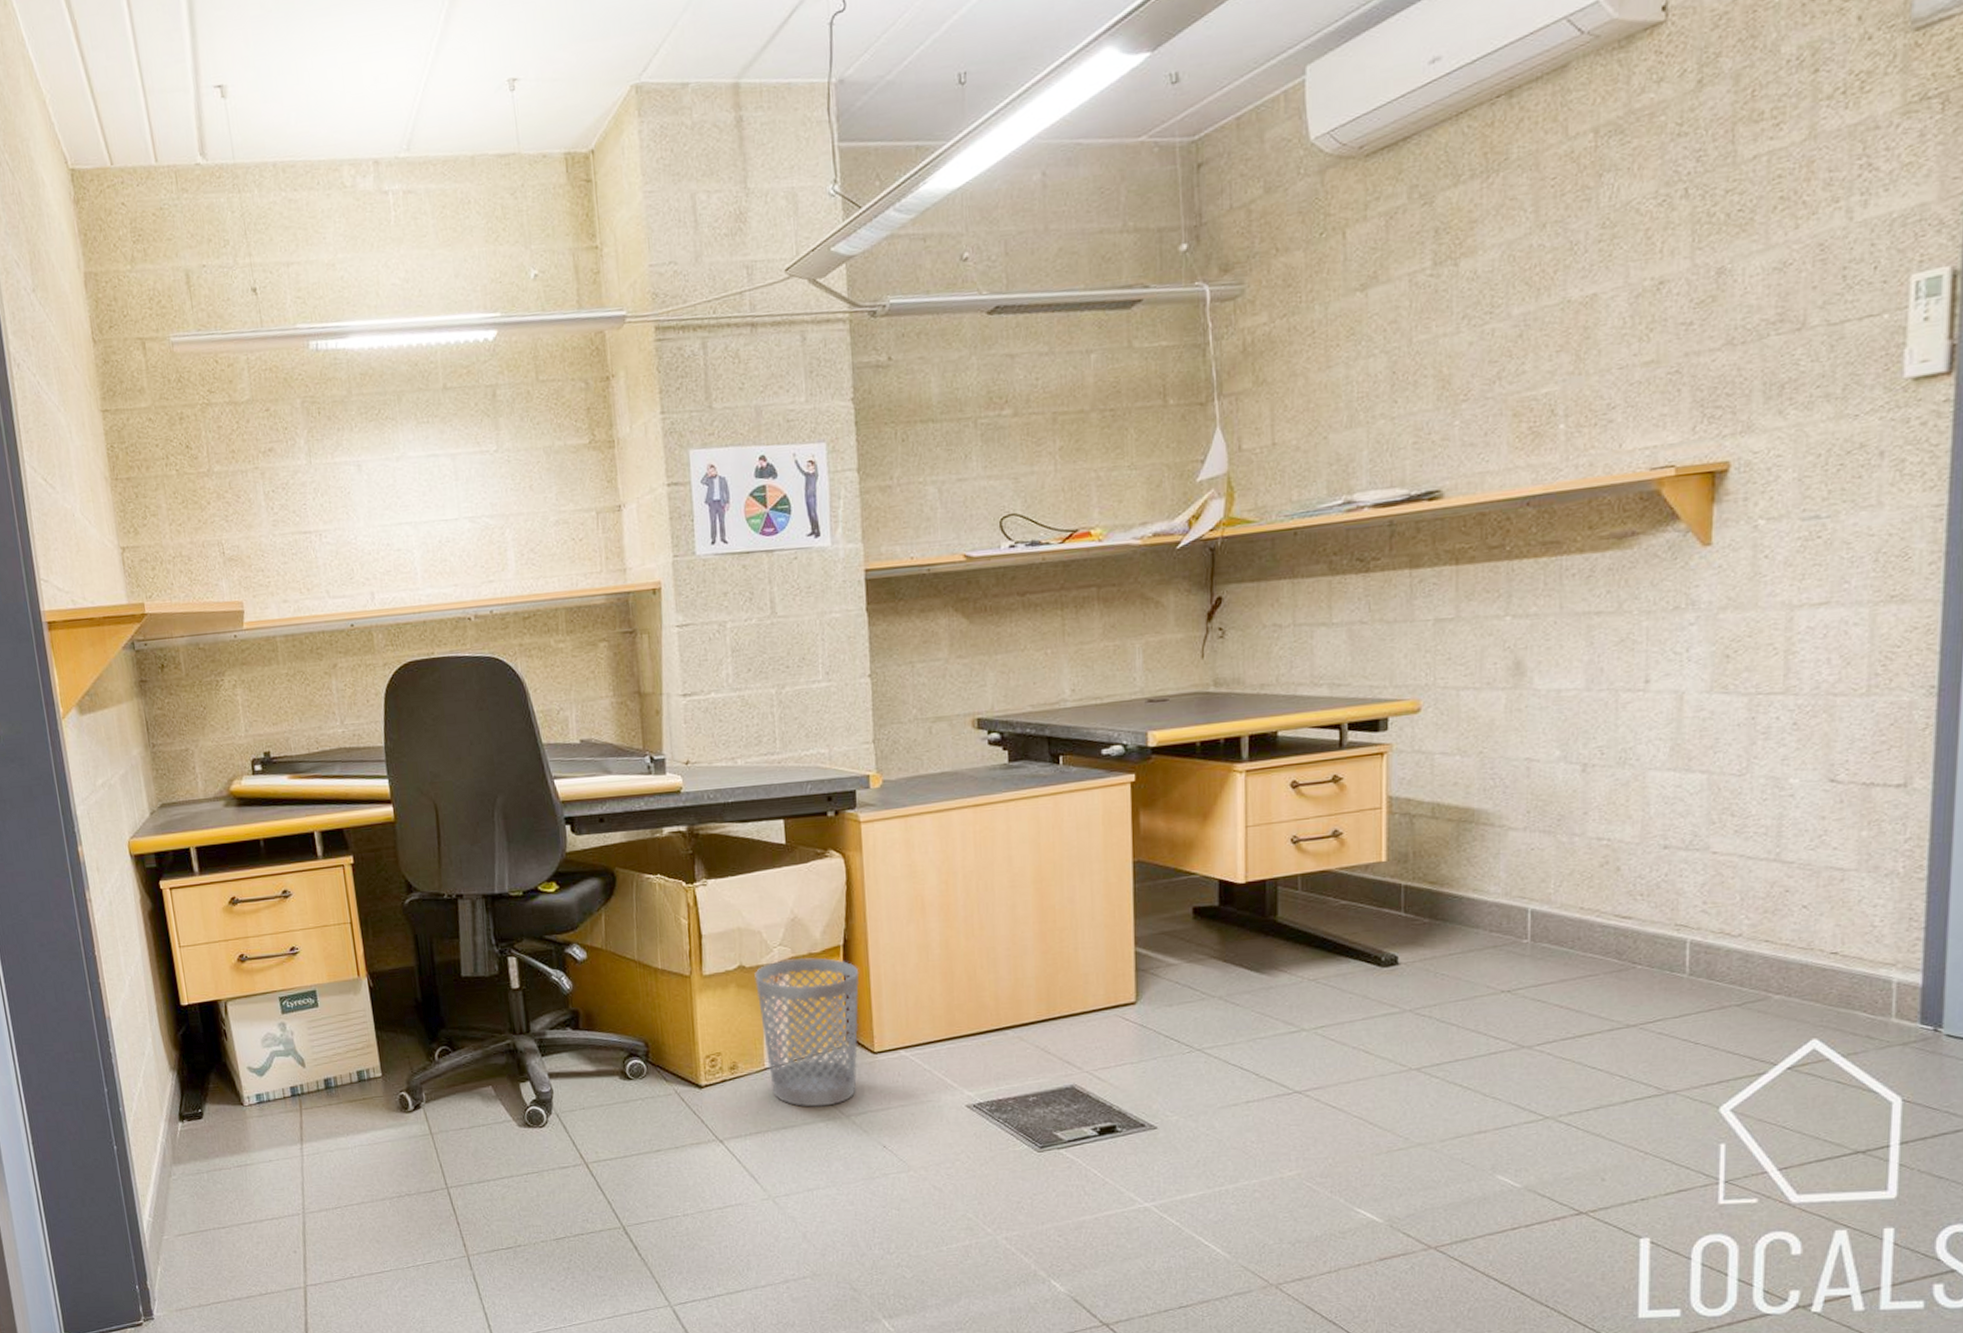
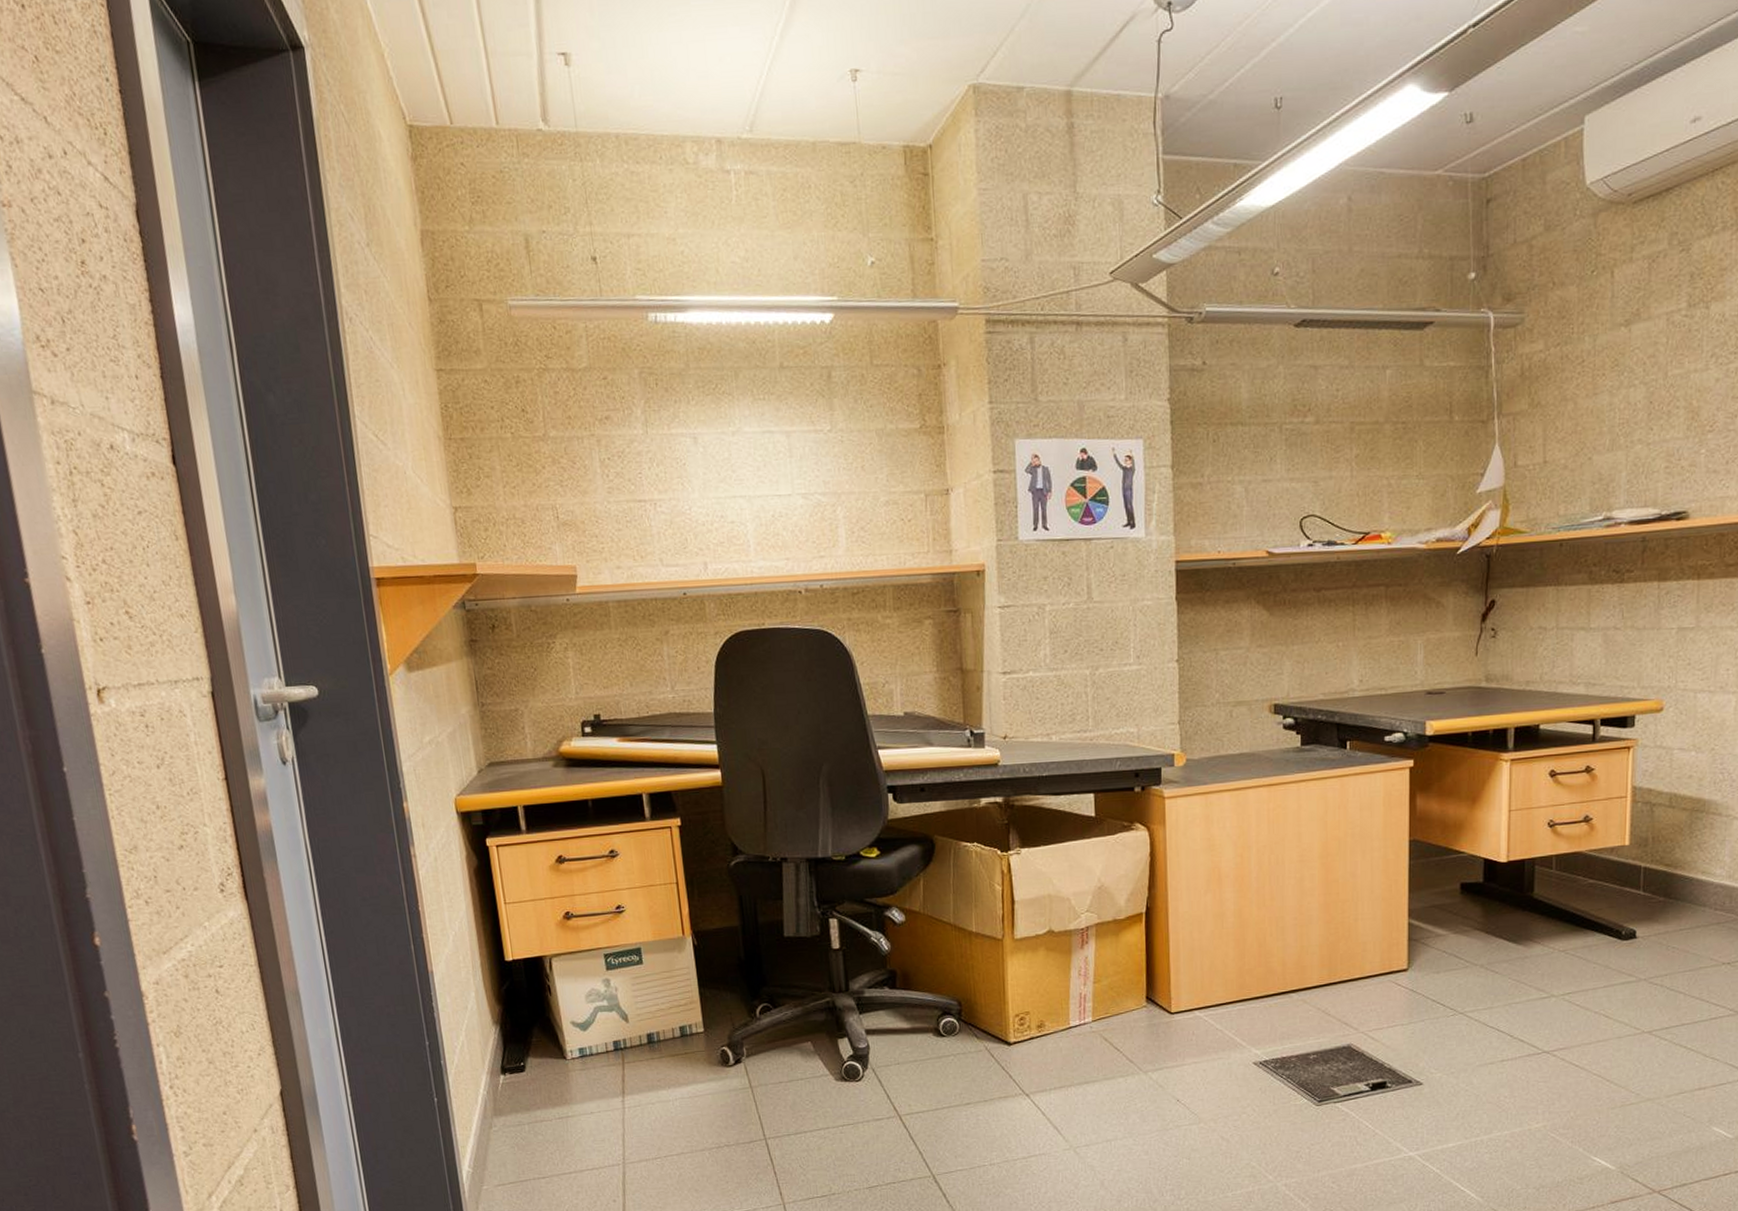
wastebasket: present [755,957,859,1107] -> none [1063,923,1160,1063]

